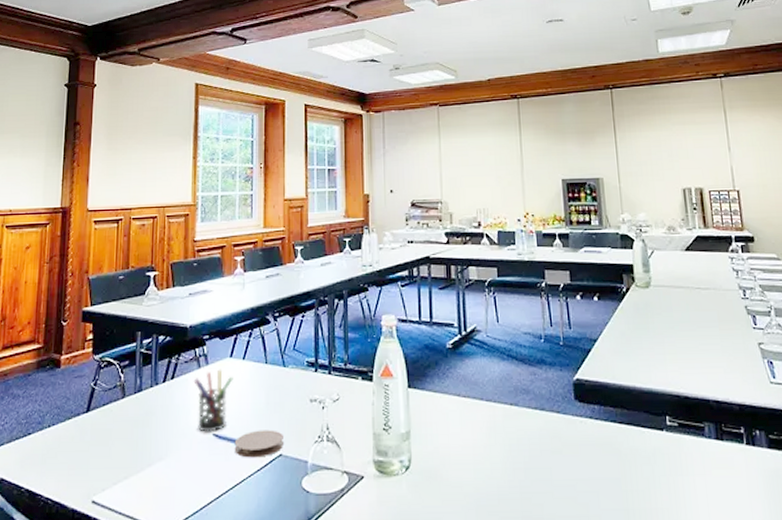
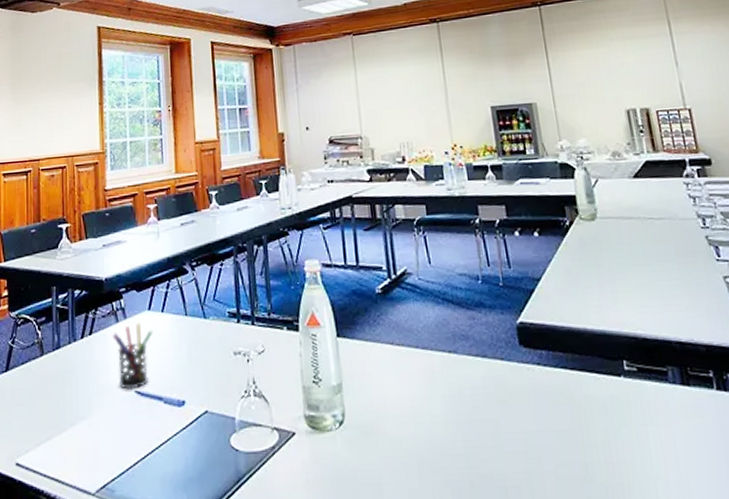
coaster: present [234,429,285,458] -> none [157,385,210,416]

